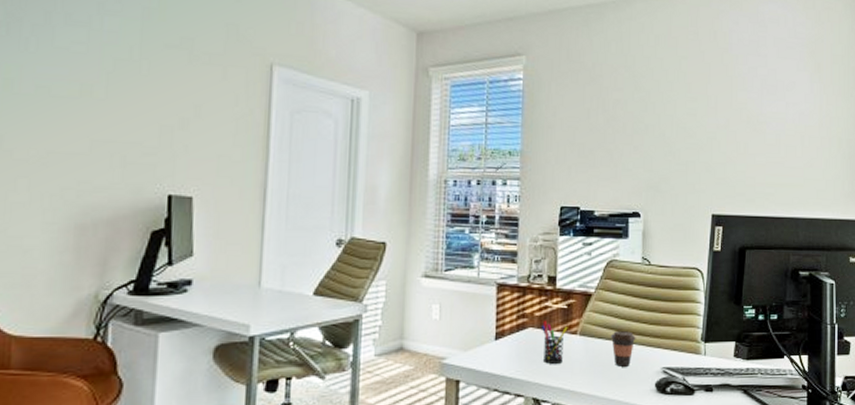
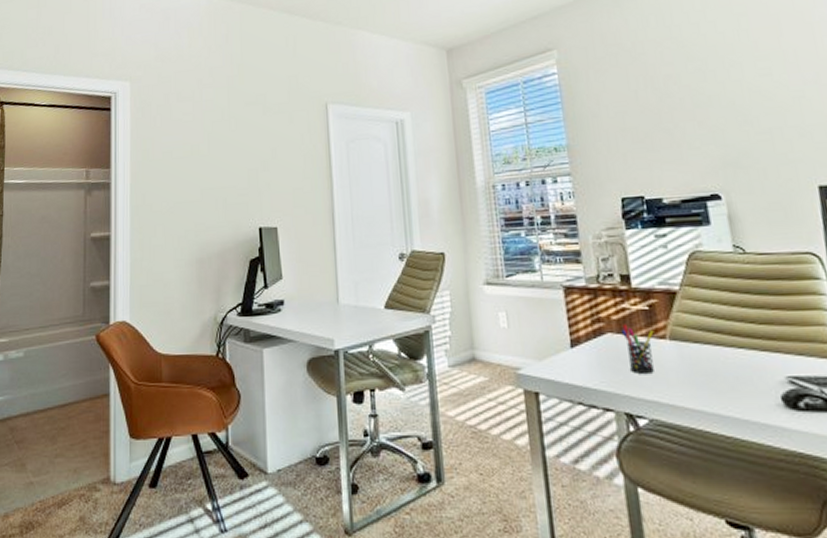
coffee cup: present [610,331,636,367] -> none [708,333,744,376]

